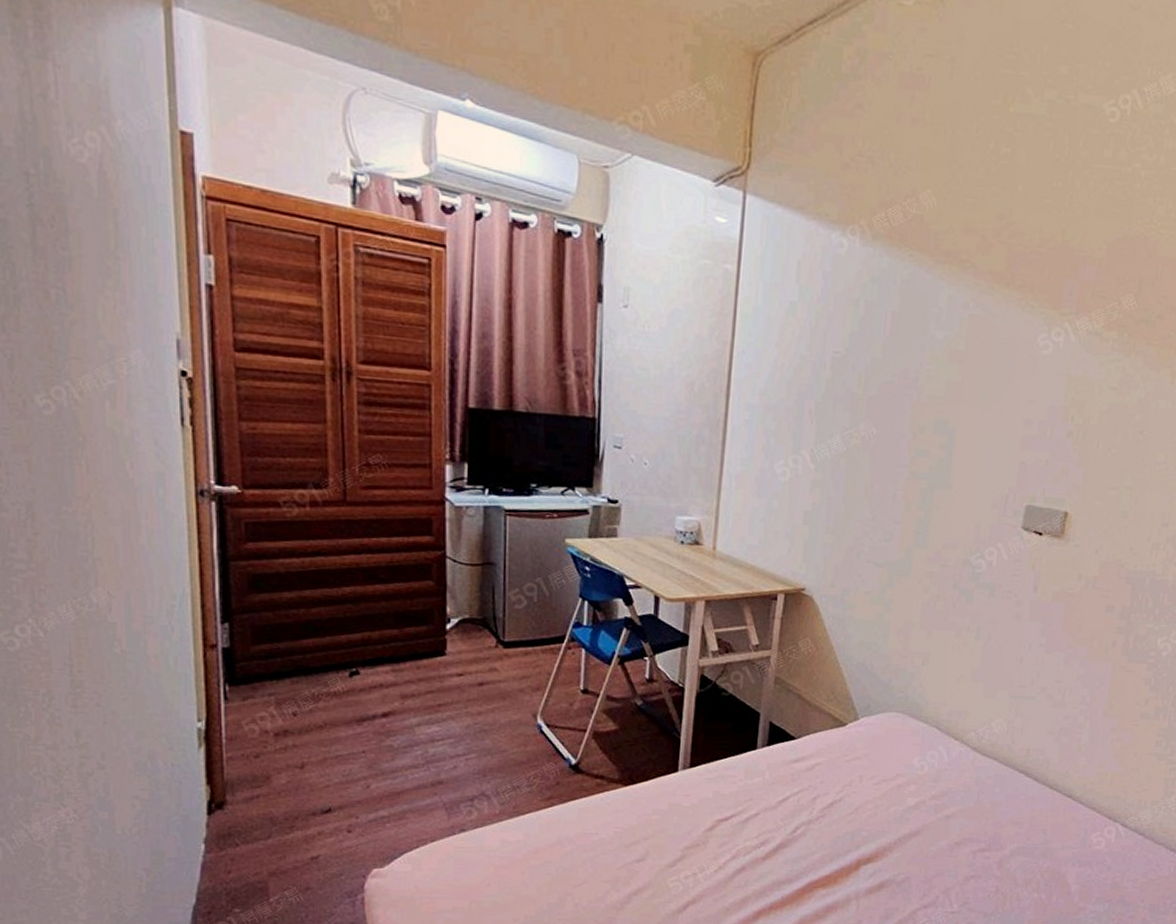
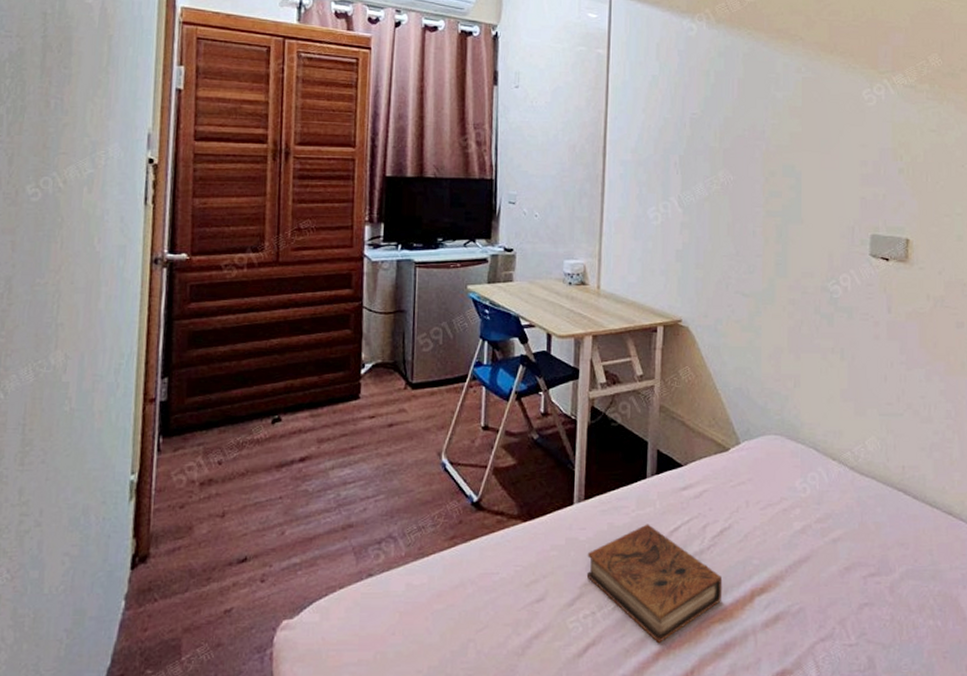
book: none [689,793,829,905] -> present [586,524,723,644]

